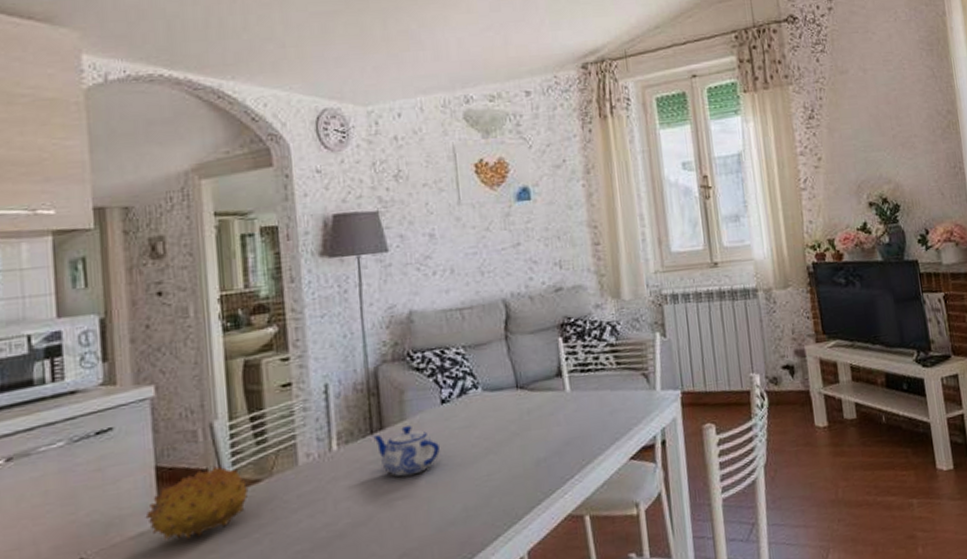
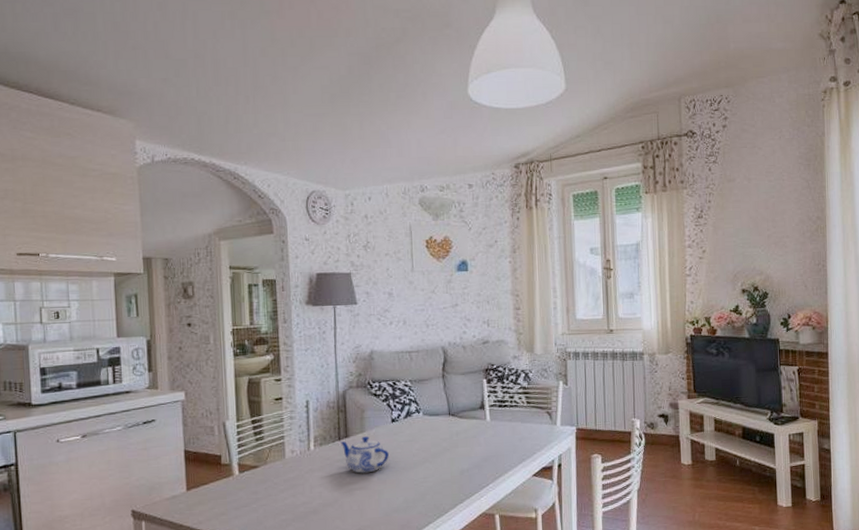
fruit: present [145,465,249,542] -> none [177,453,250,504]

